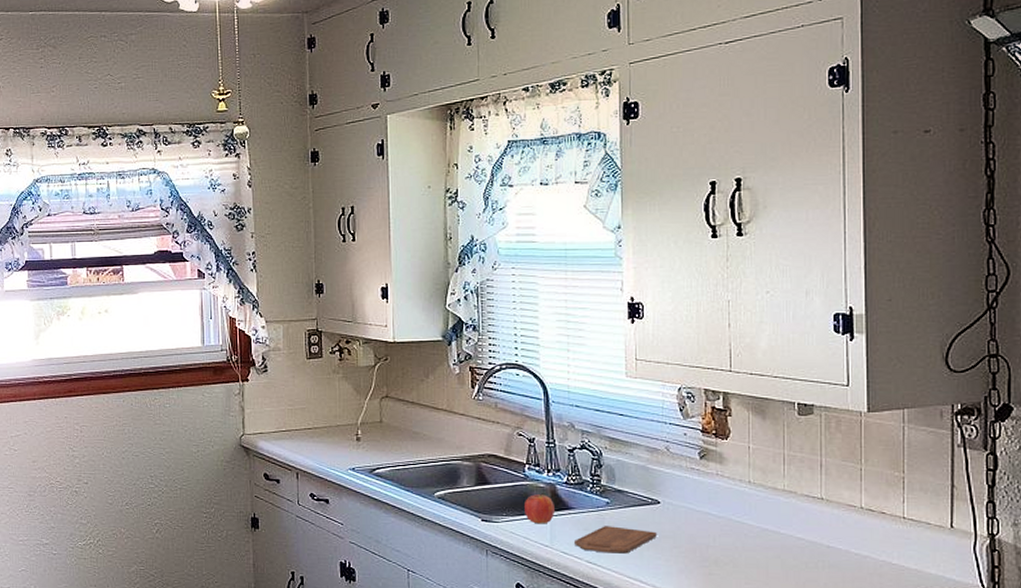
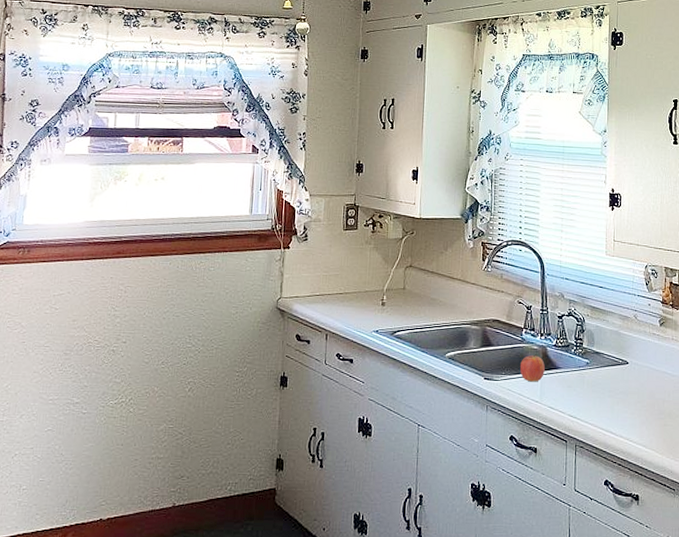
cutting board: present [574,526,657,553] -> none [559,383,625,408]

